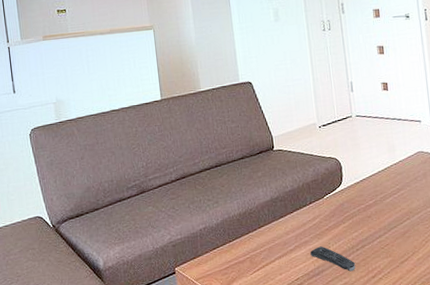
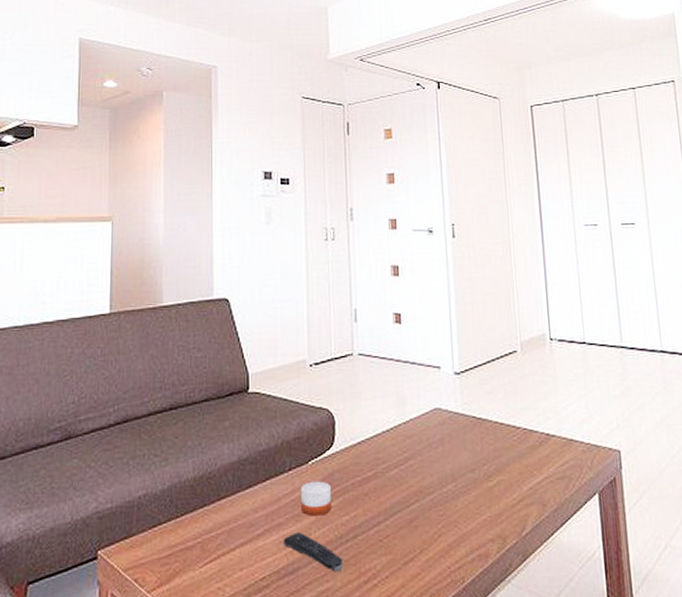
candle: none [320,209,344,235] -> present [301,481,331,516]

